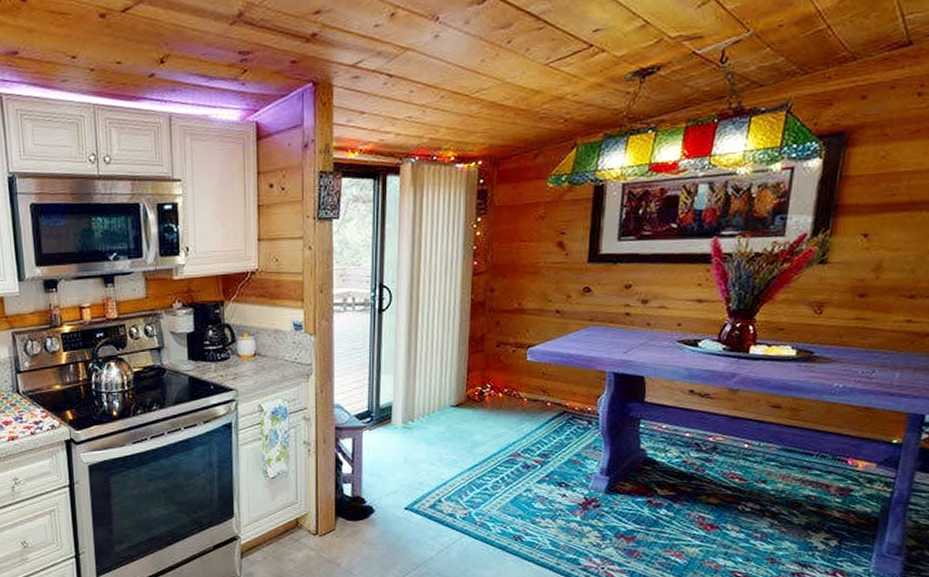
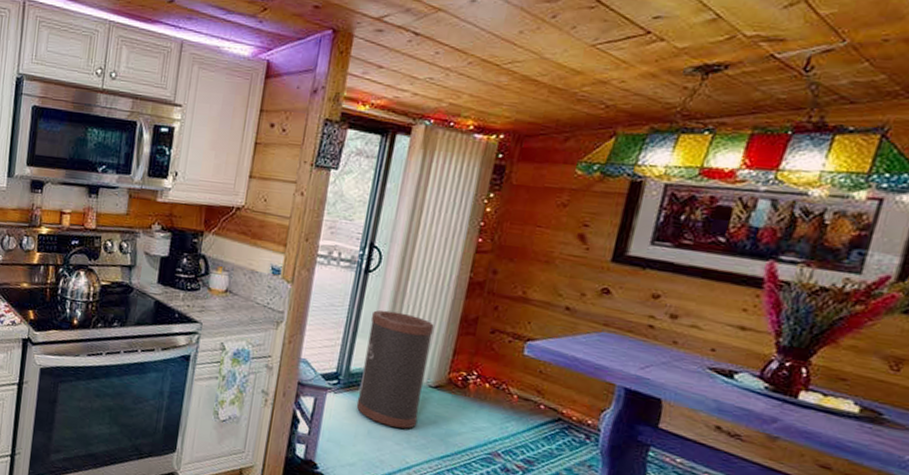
trash can: none [390,343,447,450] -> present [356,310,434,429]

